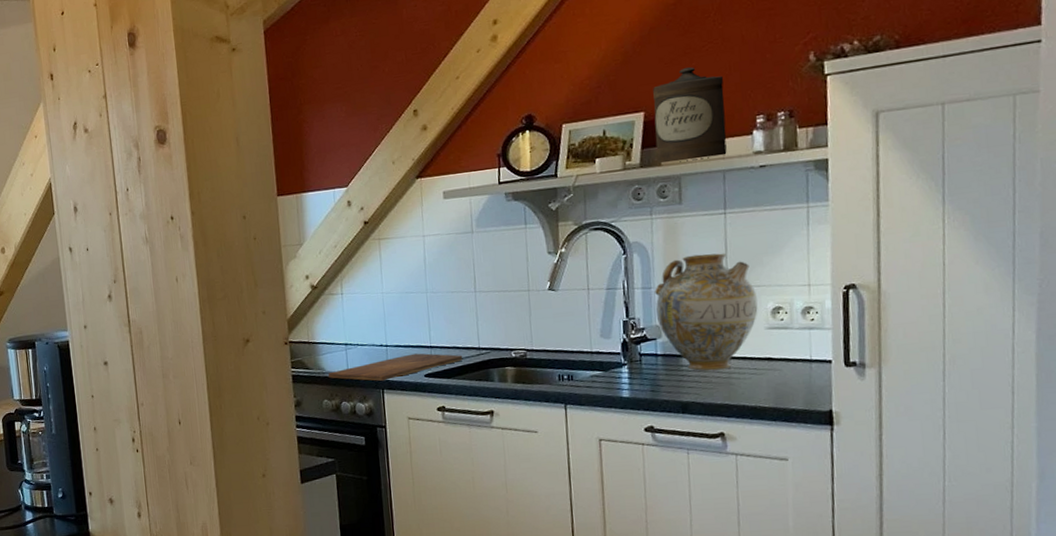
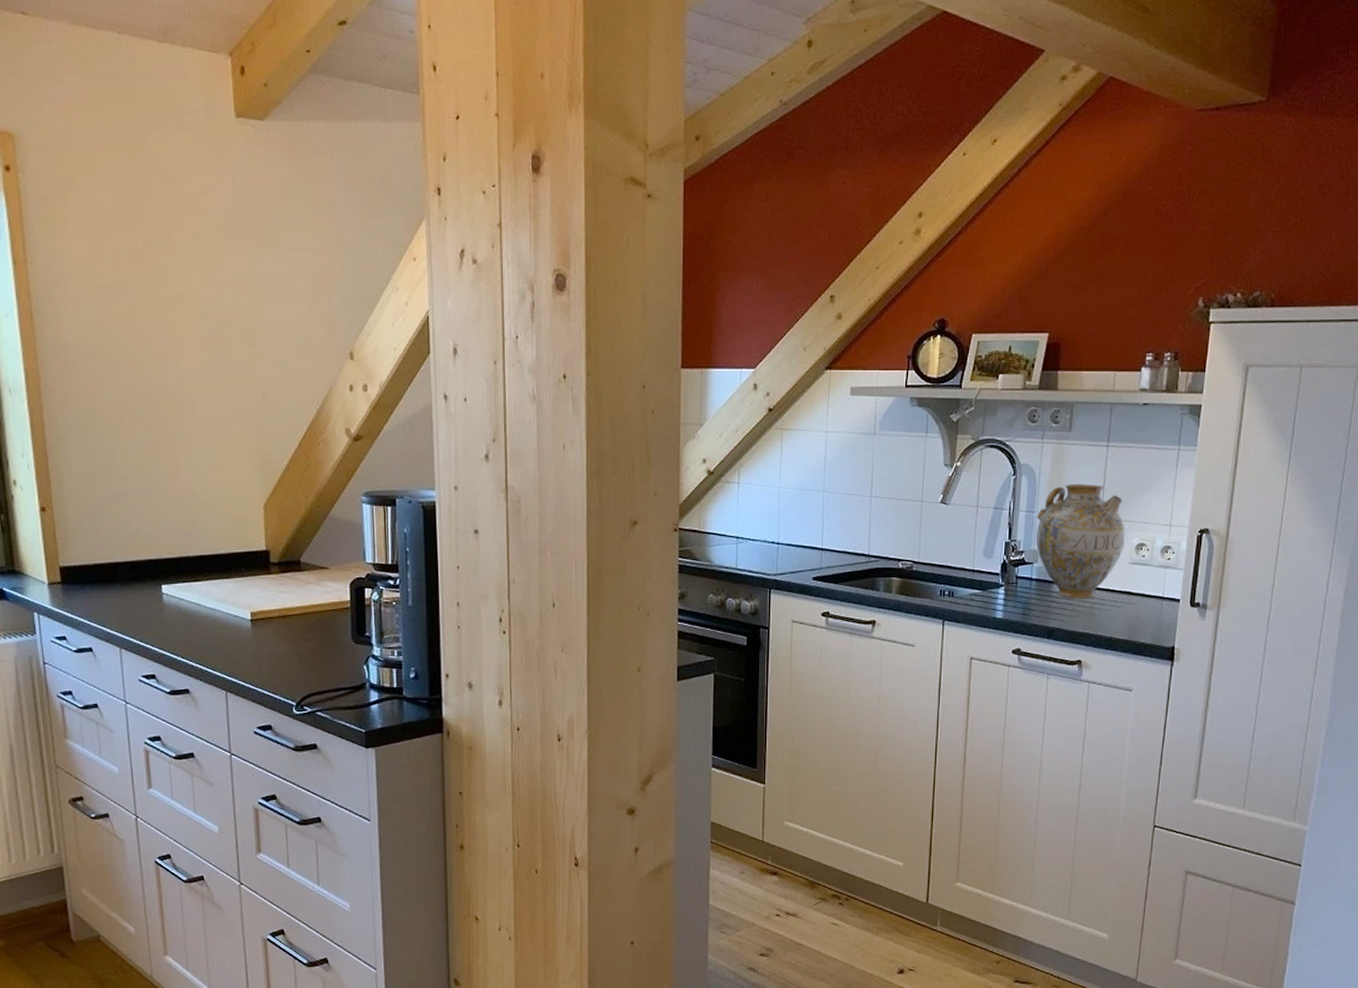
cutting board: present [328,353,463,381] -> none [717,554,852,580]
canister: present [653,67,727,164] -> none [1054,295,1123,388]

